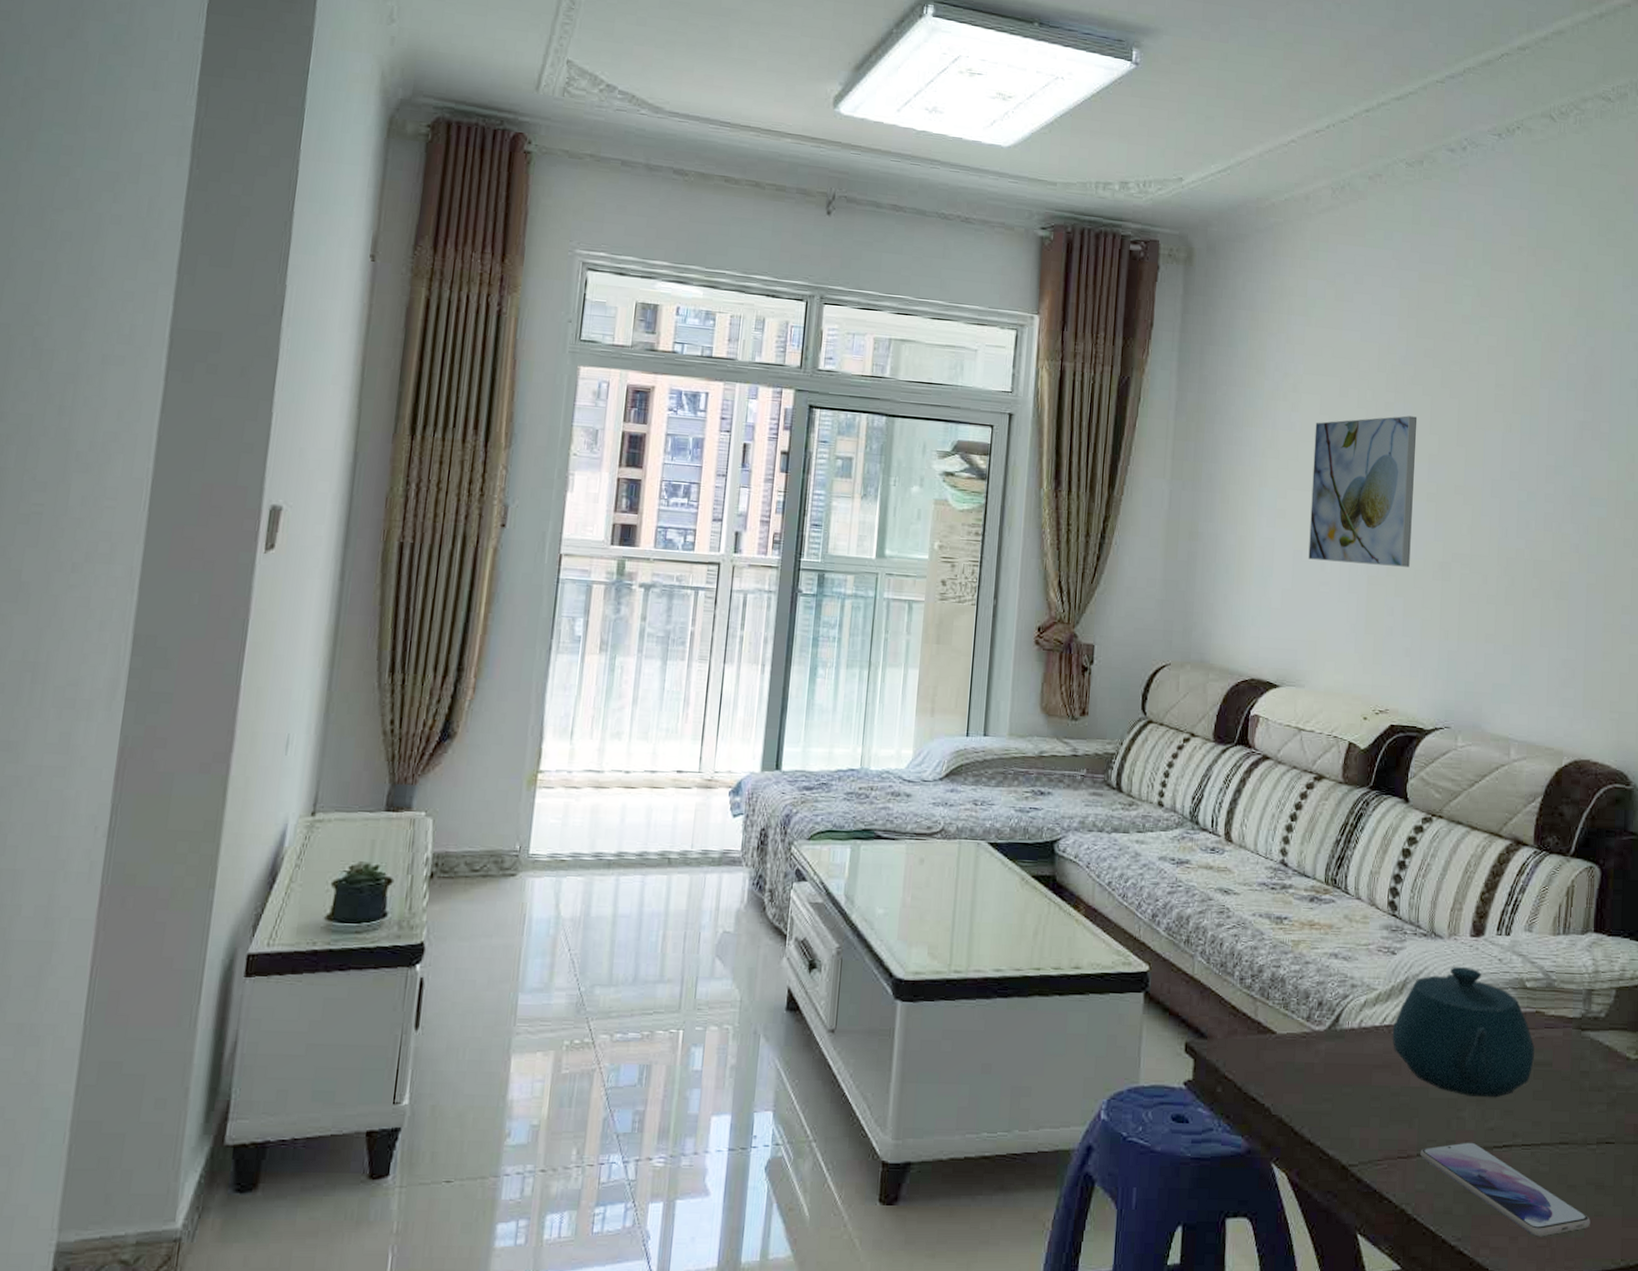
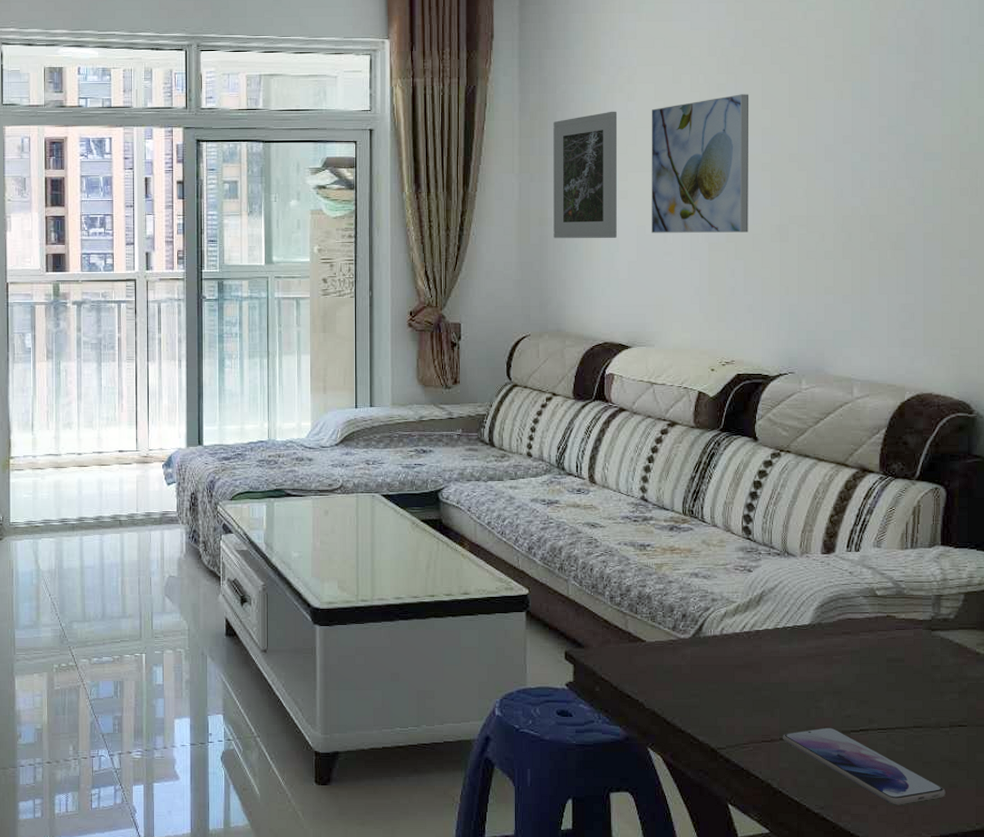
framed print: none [1203,420,1280,562] -> present [553,111,618,239]
teapot: present [1392,966,1534,1098] -> none [752,579,887,690]

